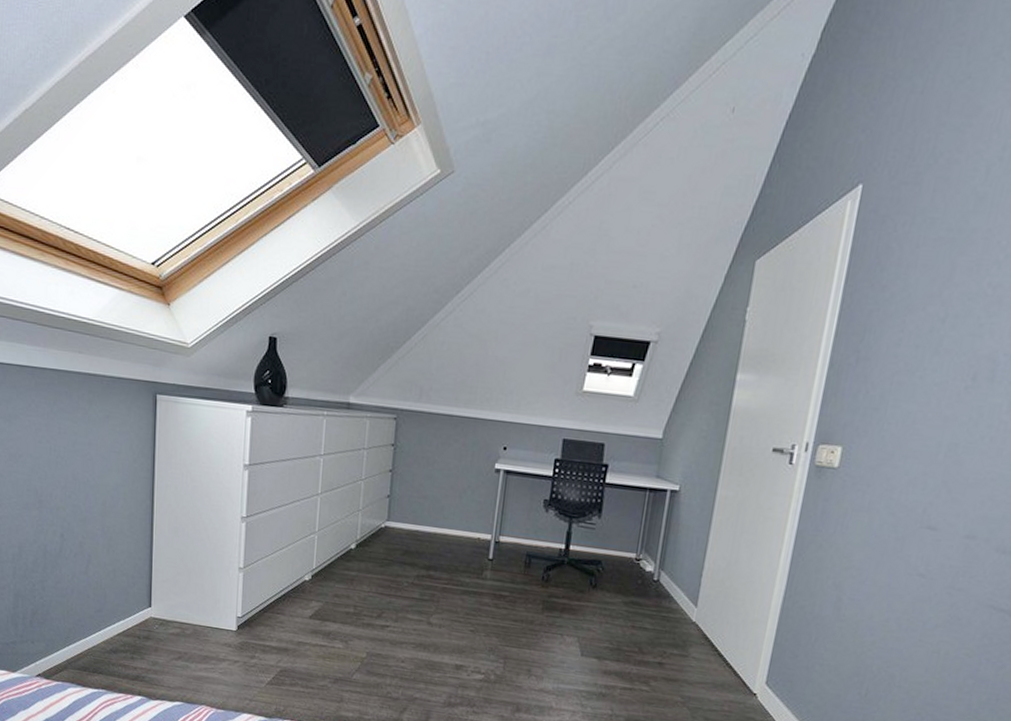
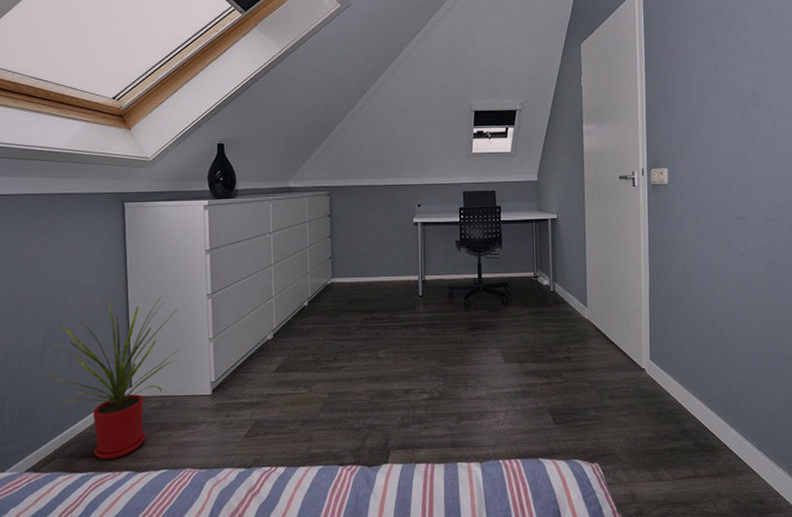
house plant: none [57,506,207,681] -> present [40,296,180,460]

